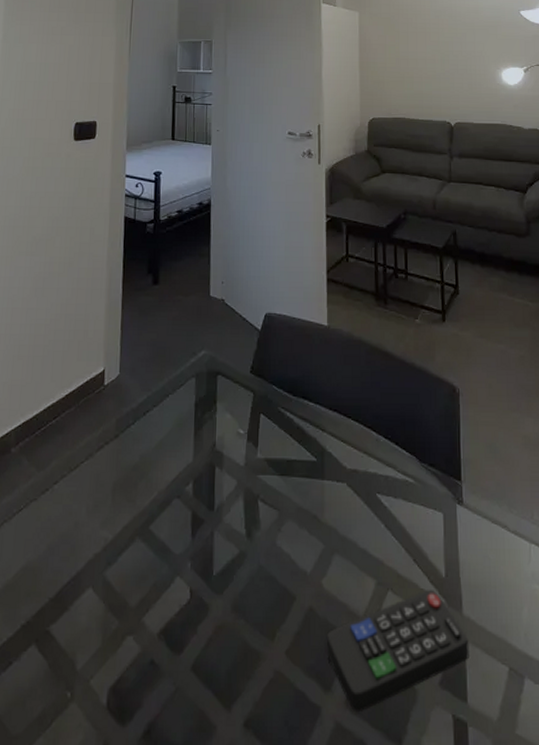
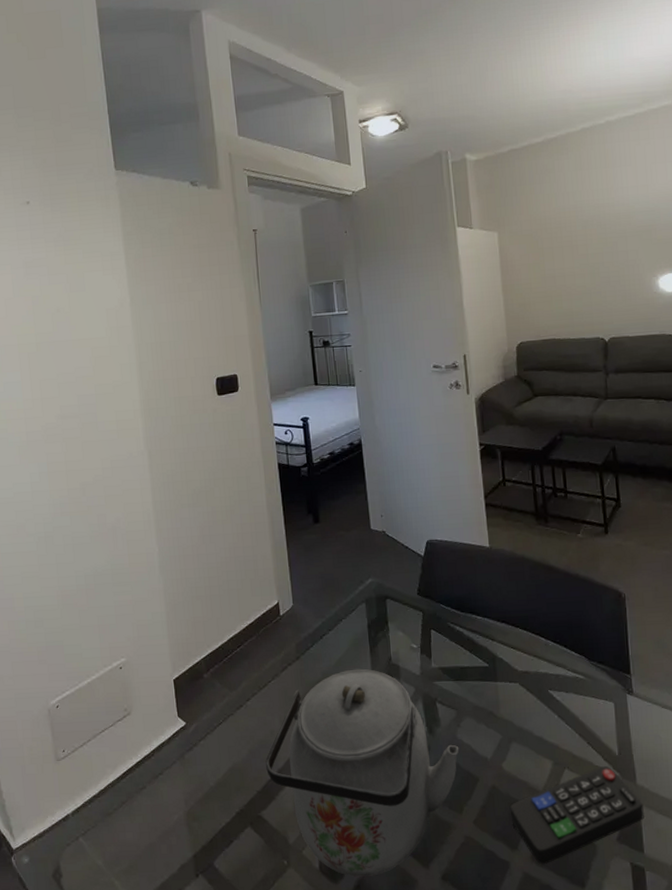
kettle: none [63,454,278,718] -> present [265,668,459,877]

